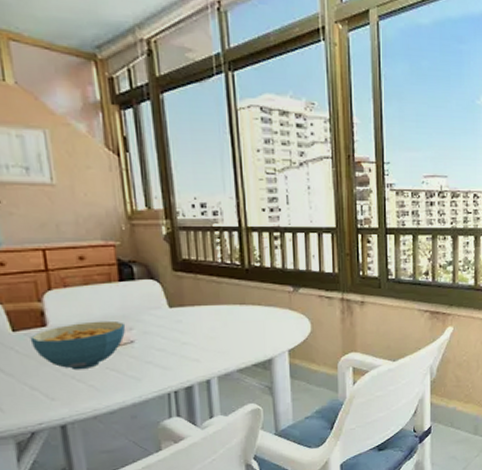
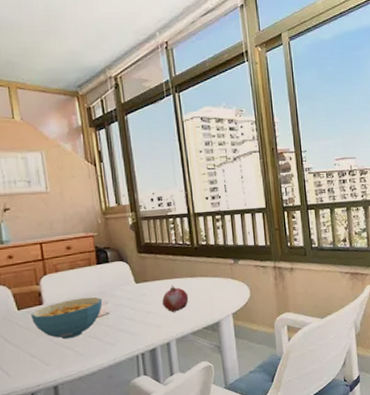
fruit: none [202,313,236,345] -> present [162,285,189,313]

